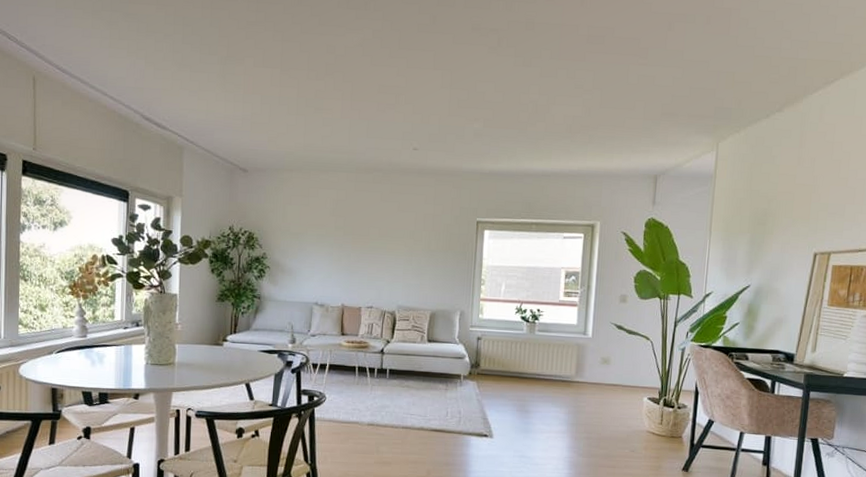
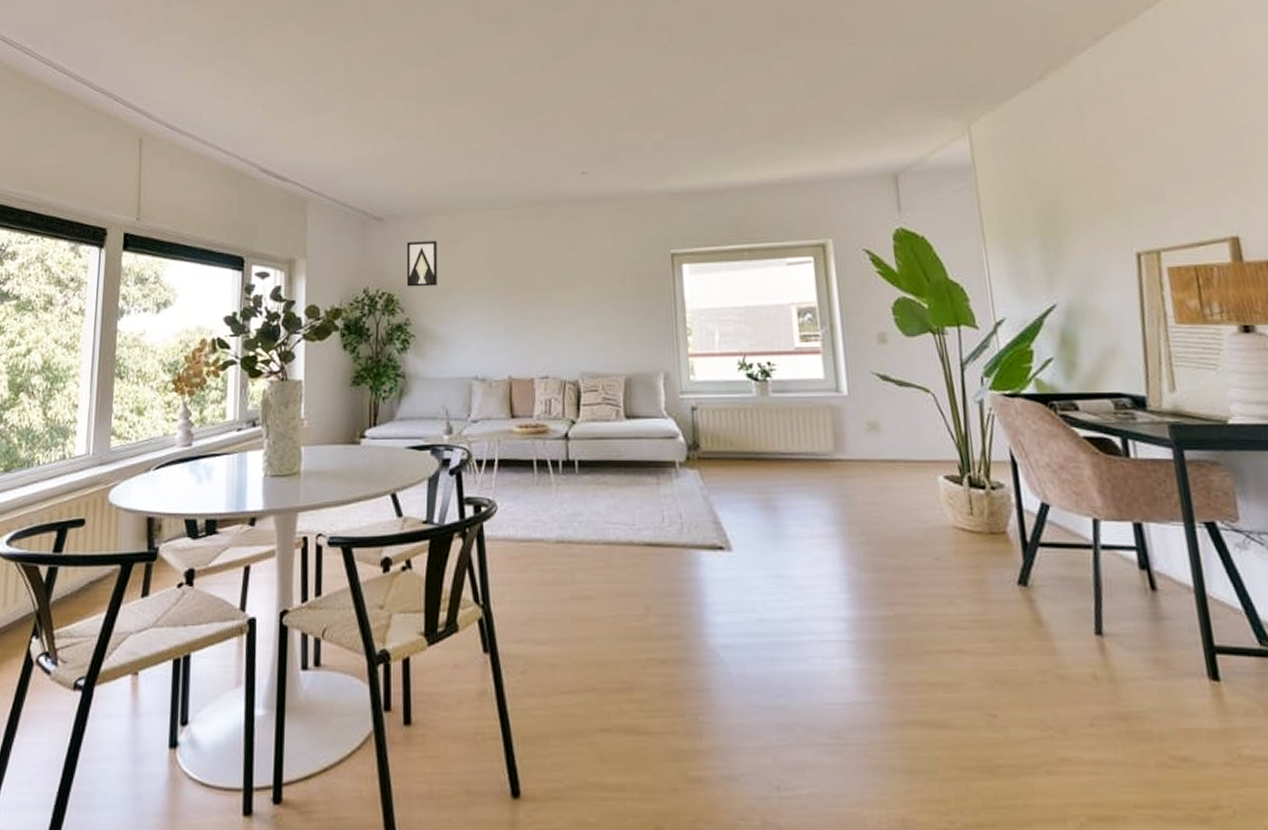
wall art: none [265,191,292,230] -> present [406,241,438,287]

